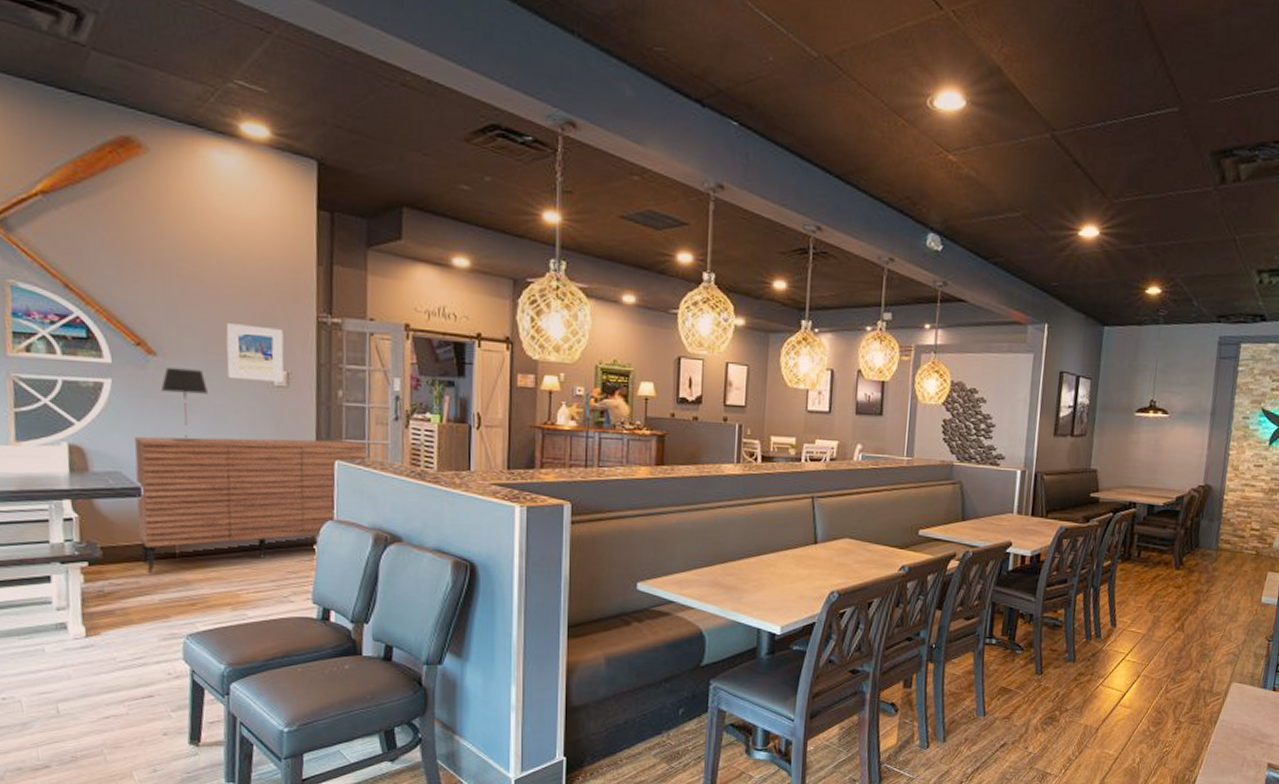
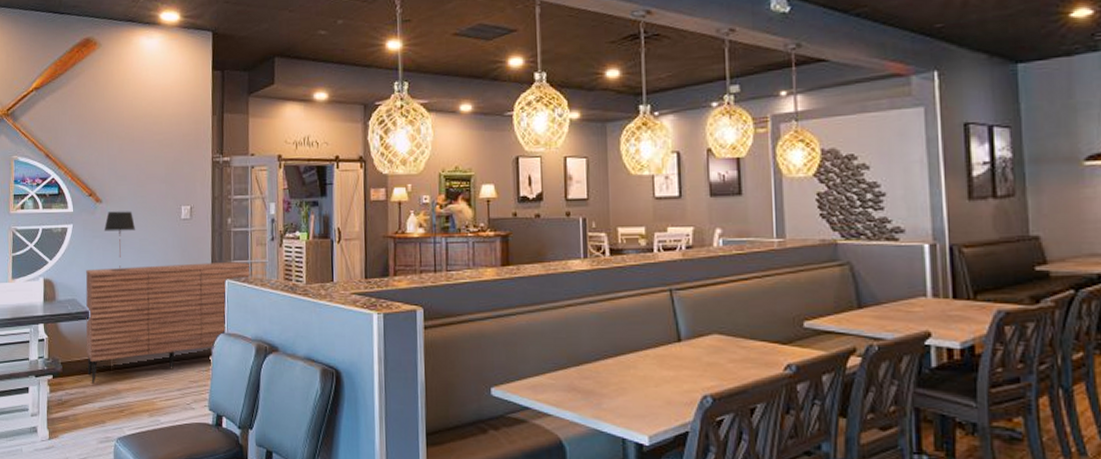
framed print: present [226,323,284,382] -> none [148,170,189,217]

